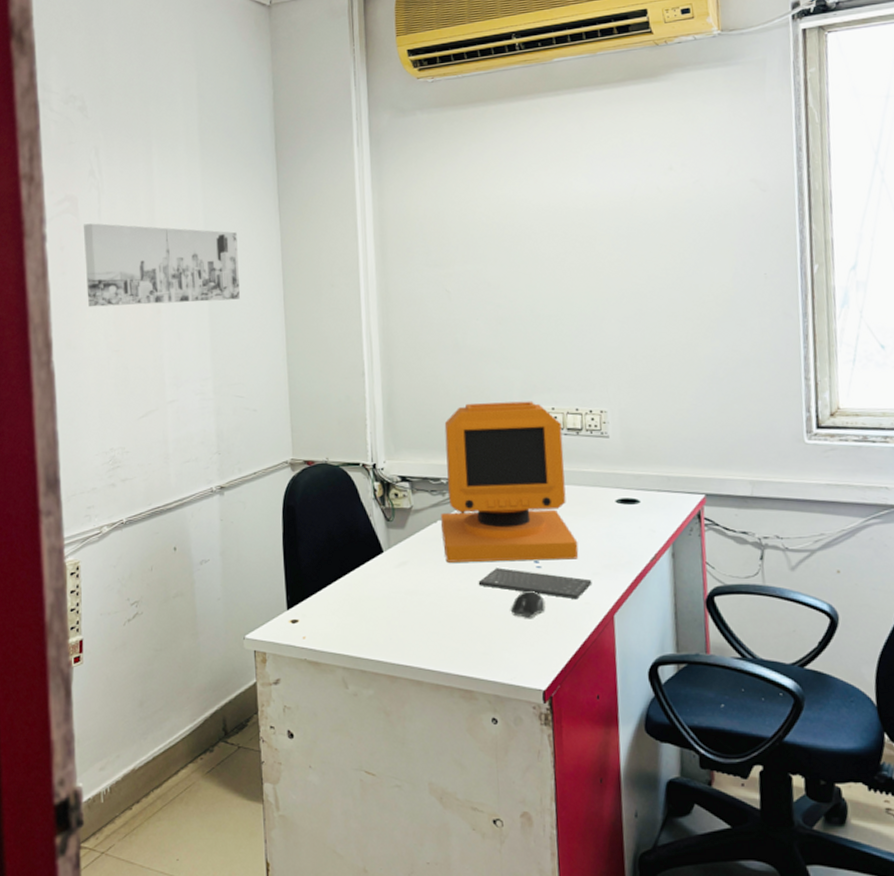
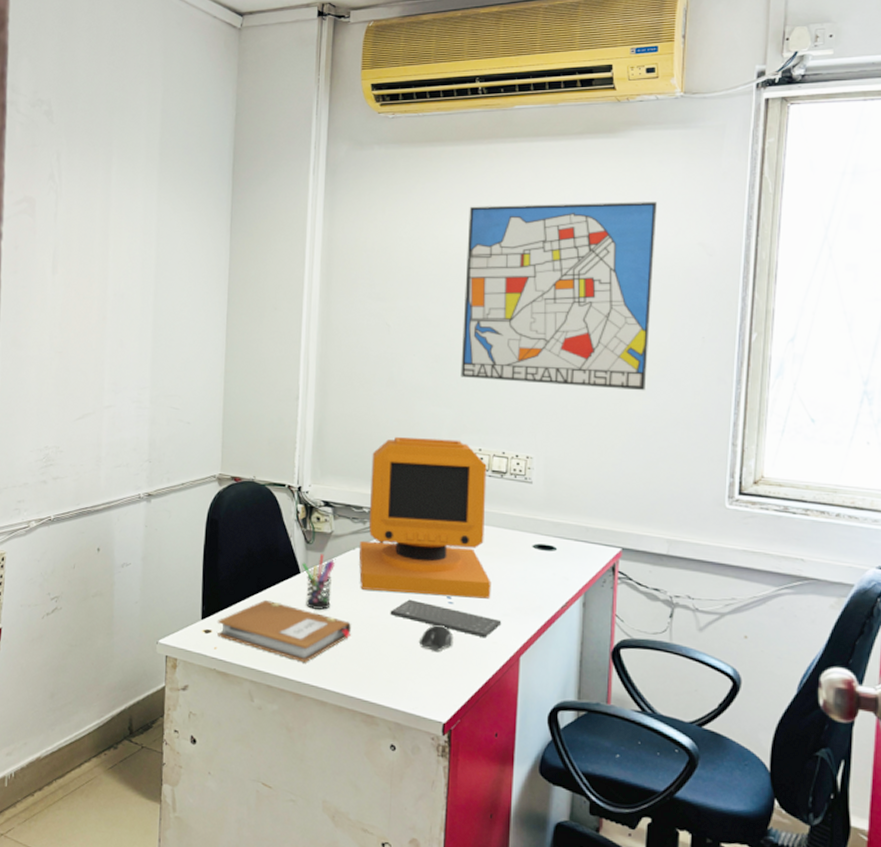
wall art: present [83,223,240,307] -> none [36,226,187,313]
notebook: none [304,582,442,644] -> present [217,599,352,663]
pen holder: none [384,530,419,588] -> present [302,554,336,610]
wall art: none [518,142,713,338] -> present [460,202,657,391]

